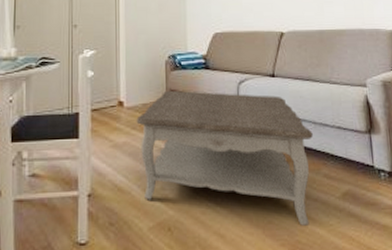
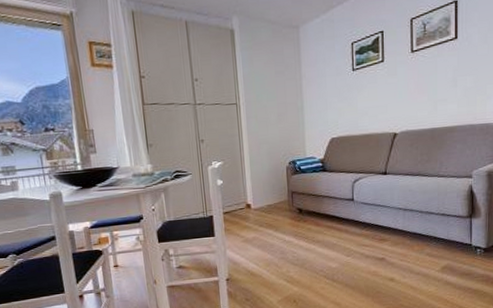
coffee table: present [136,90,313,226] -> none [263,190,419,294]

